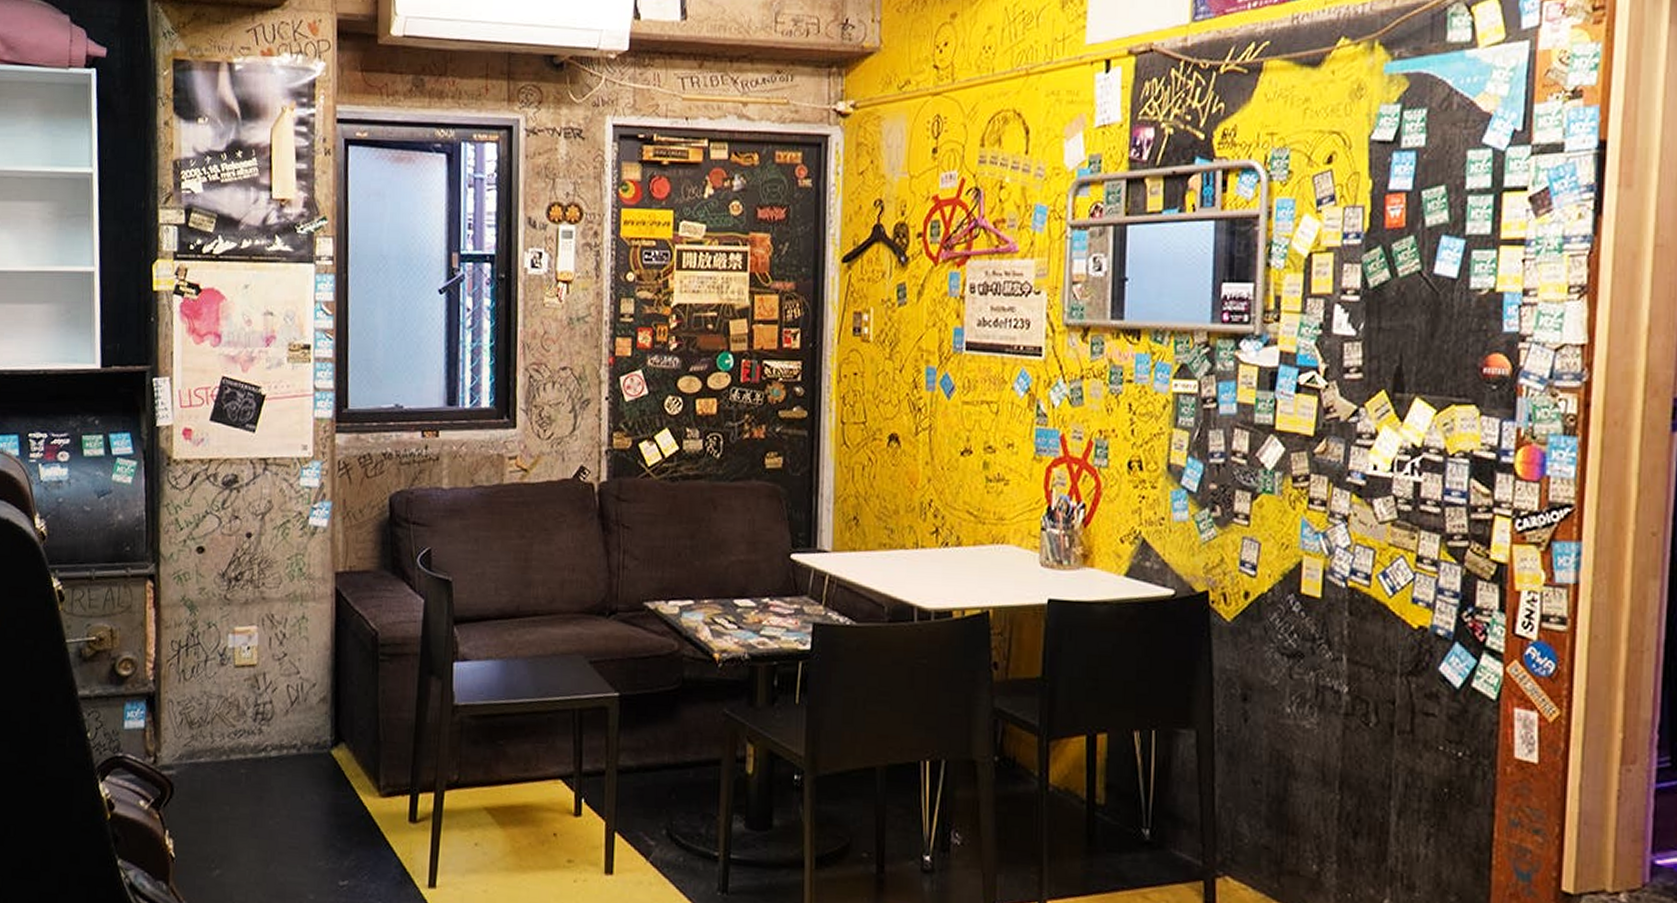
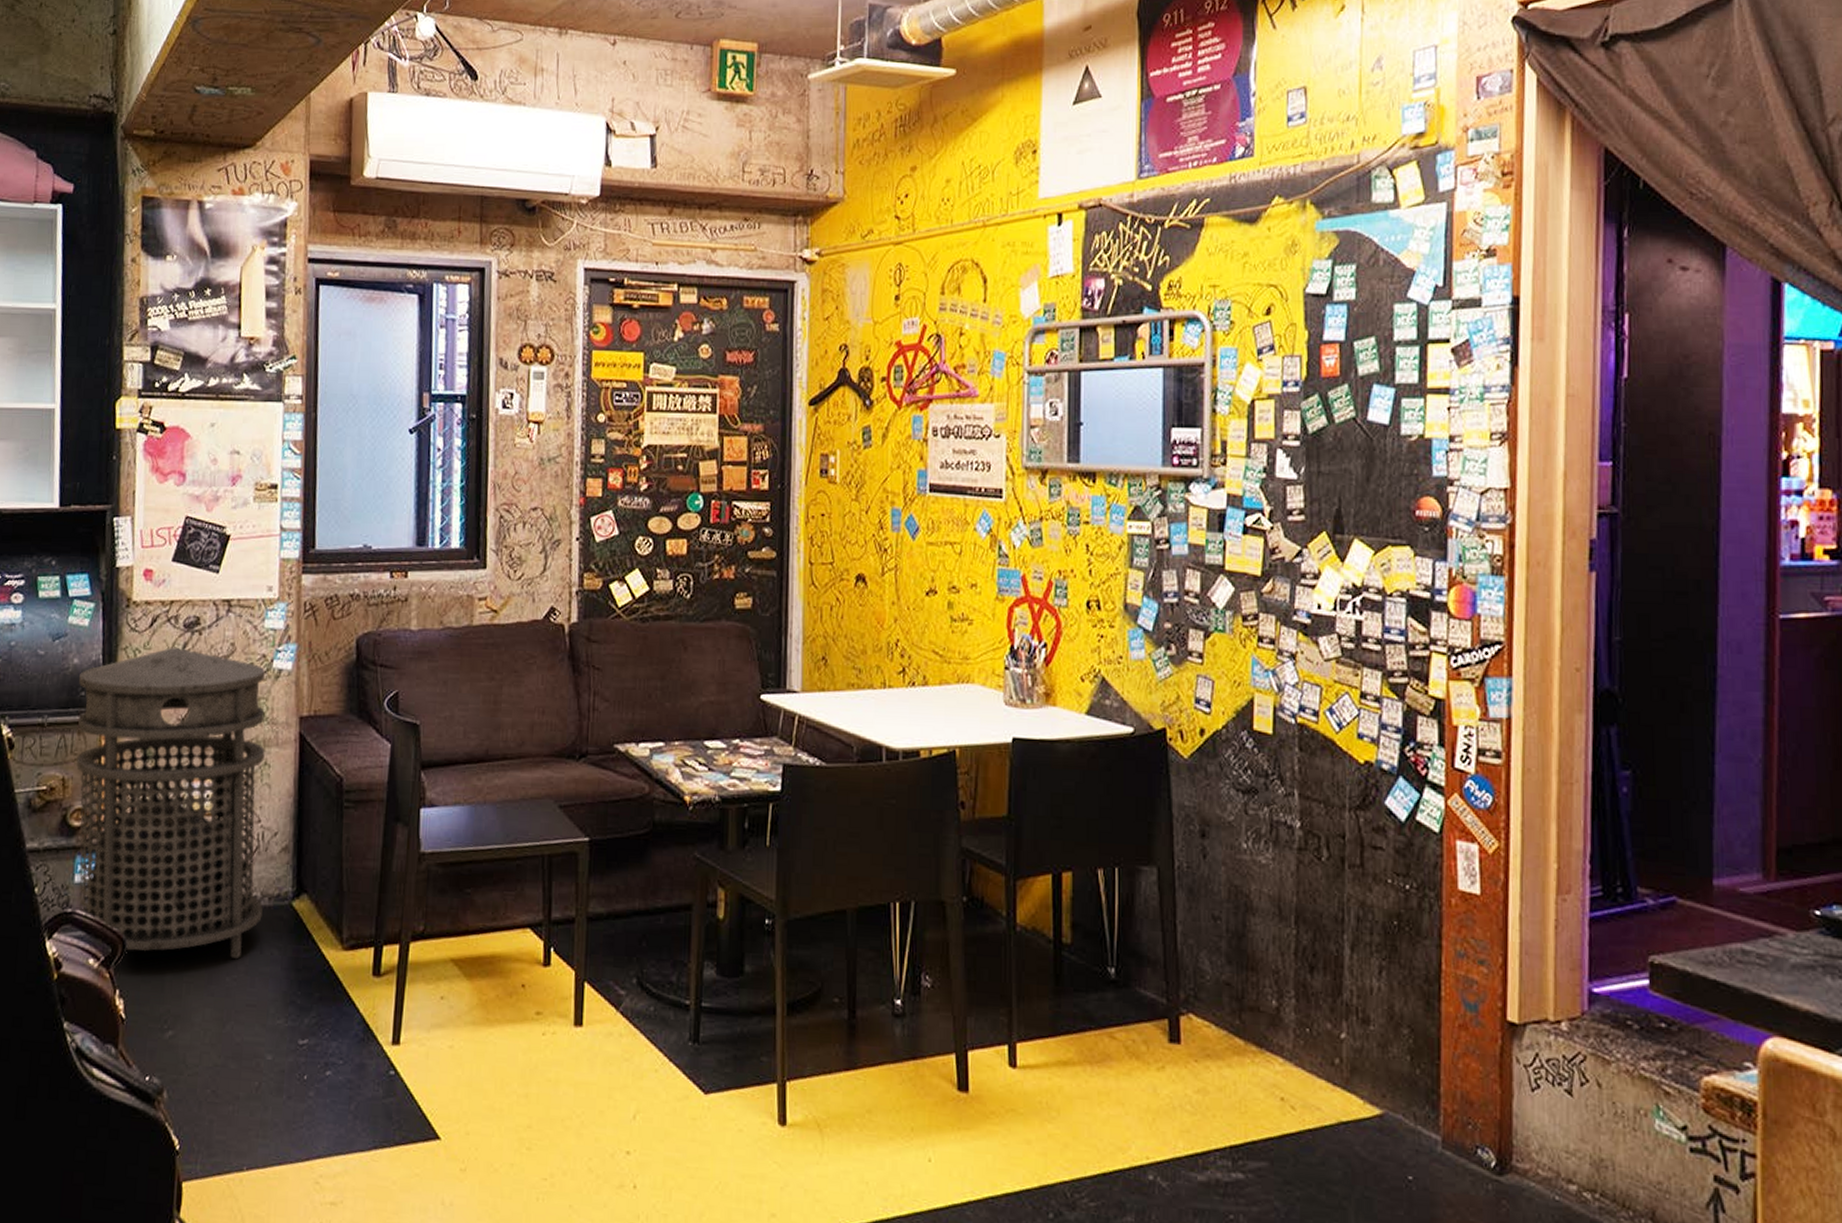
trash can: none [123,504,303,804] -> present [76,647,265,960]

